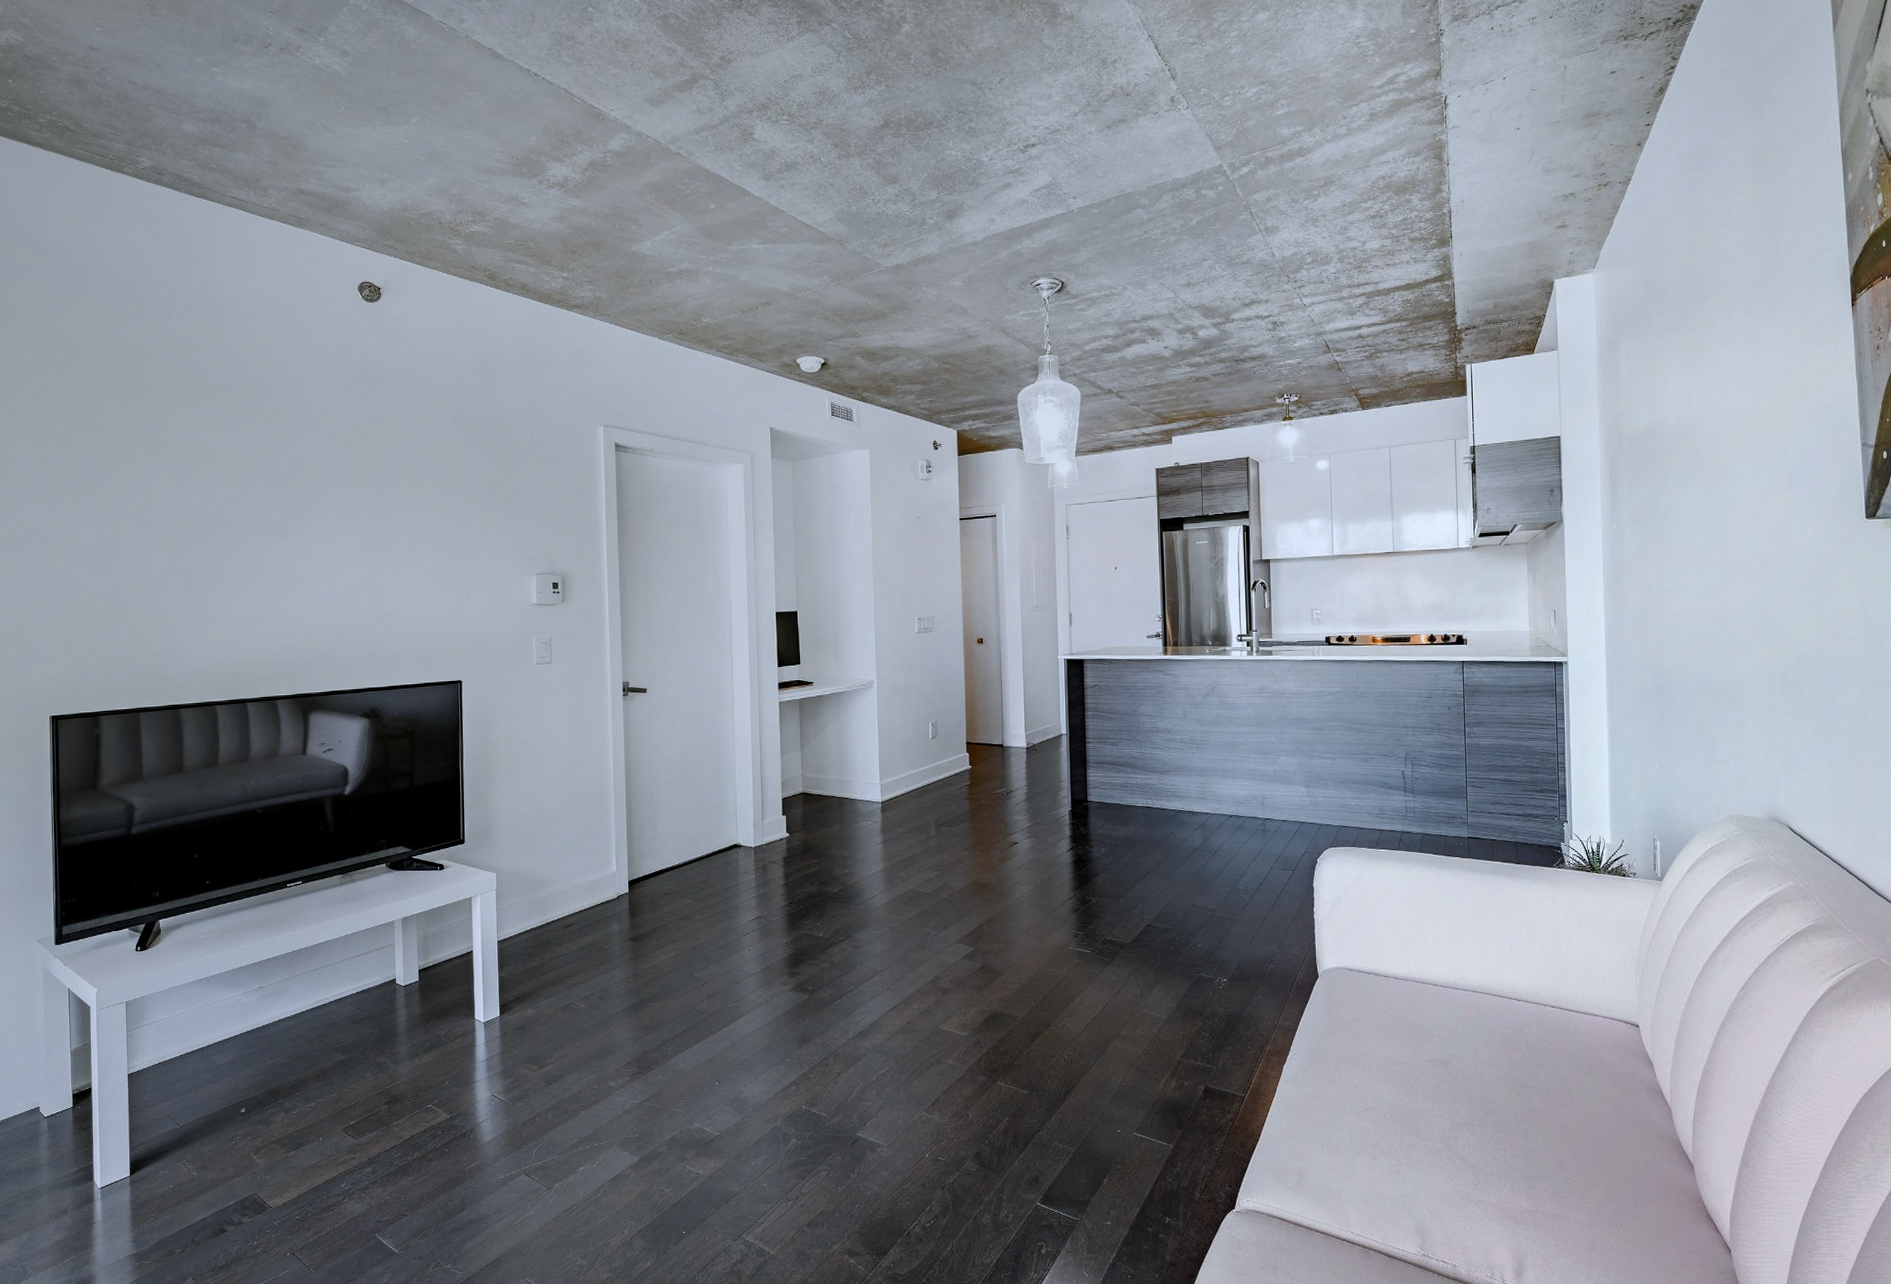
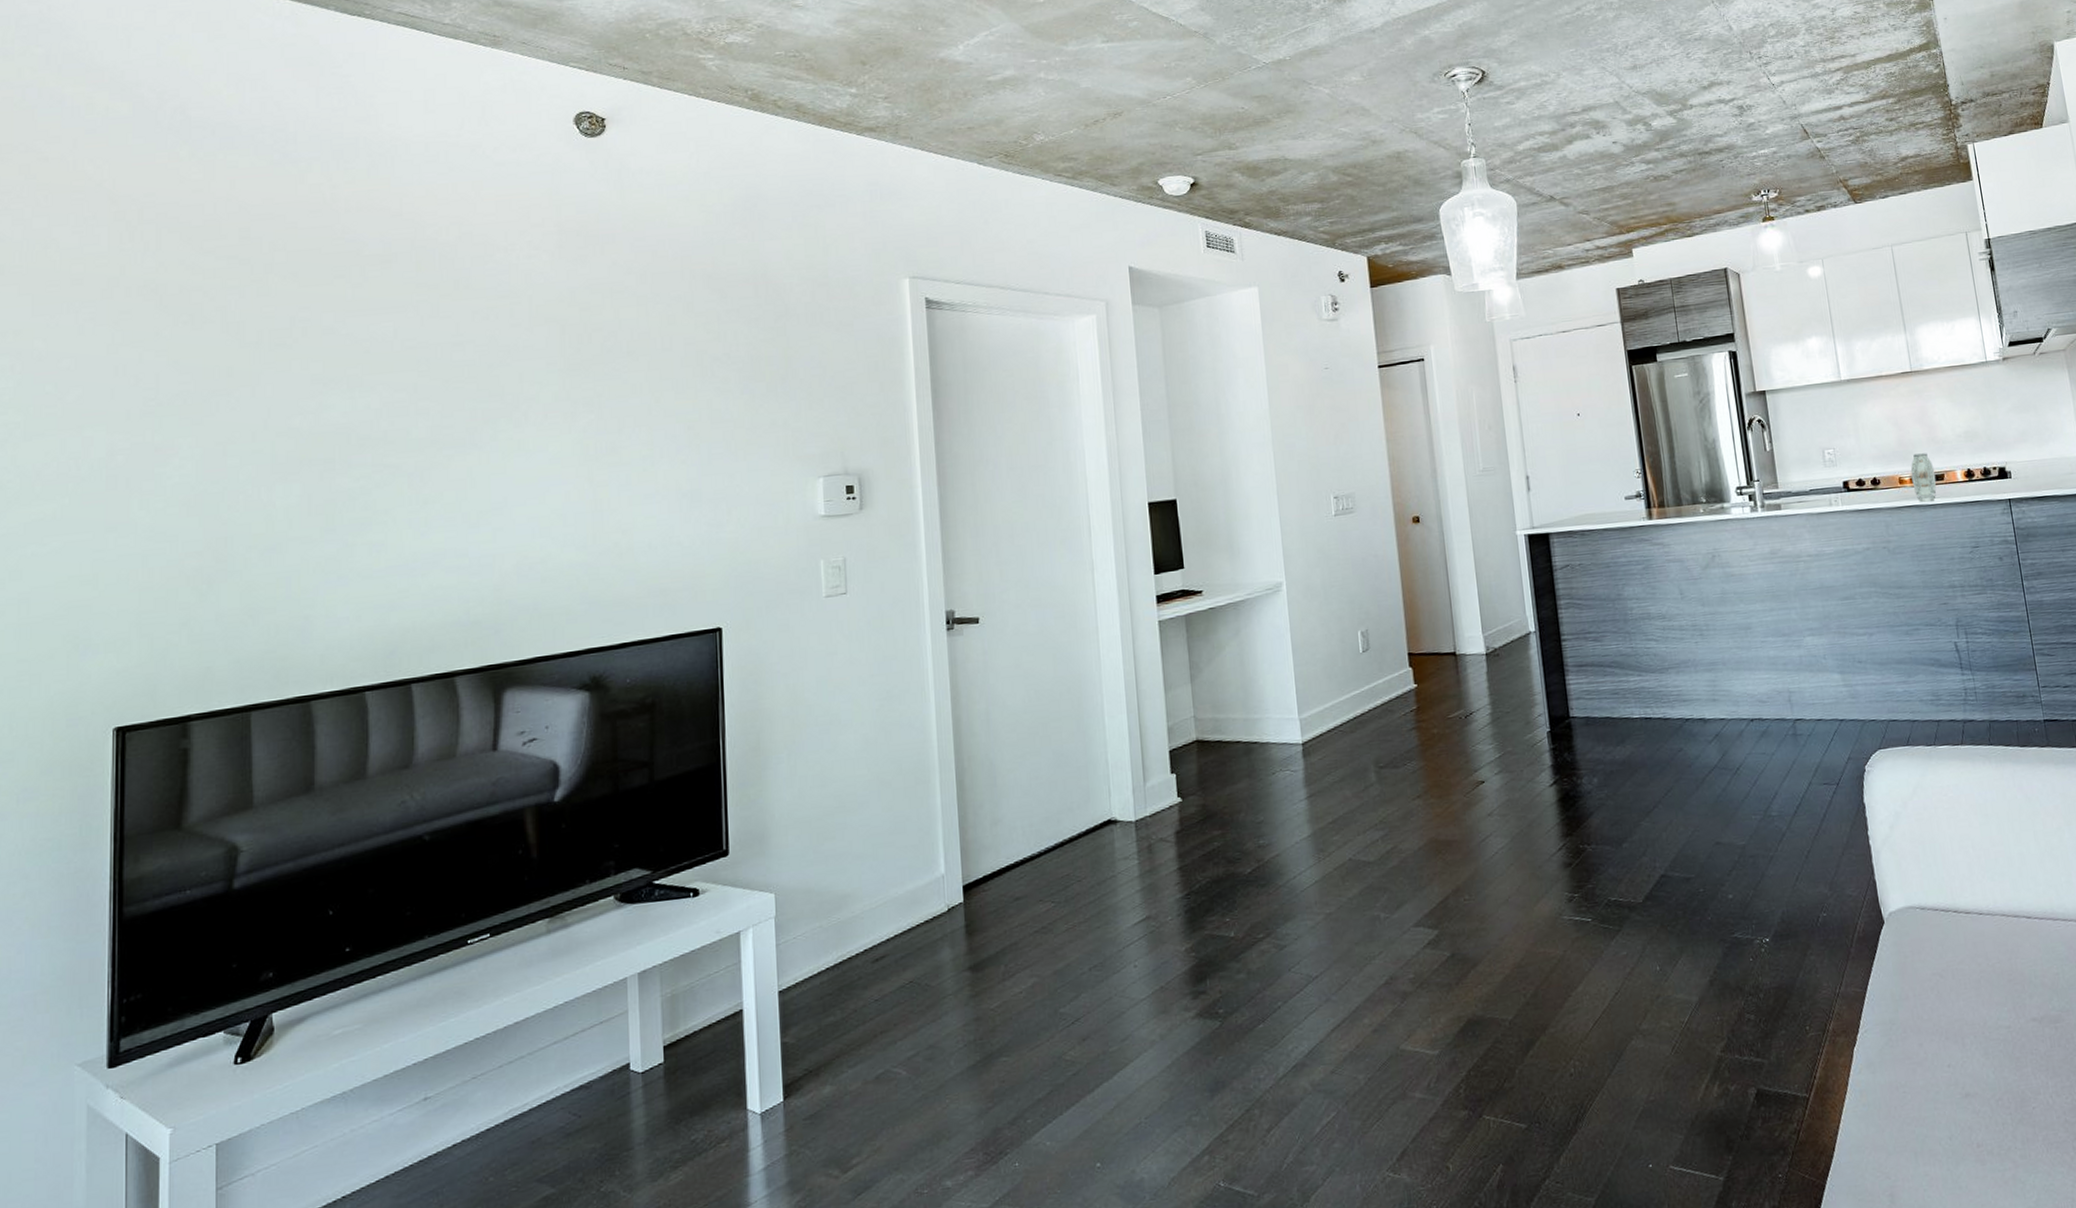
vase: none [1383,619,1403,659] -> present [1910,453,1937,503]

